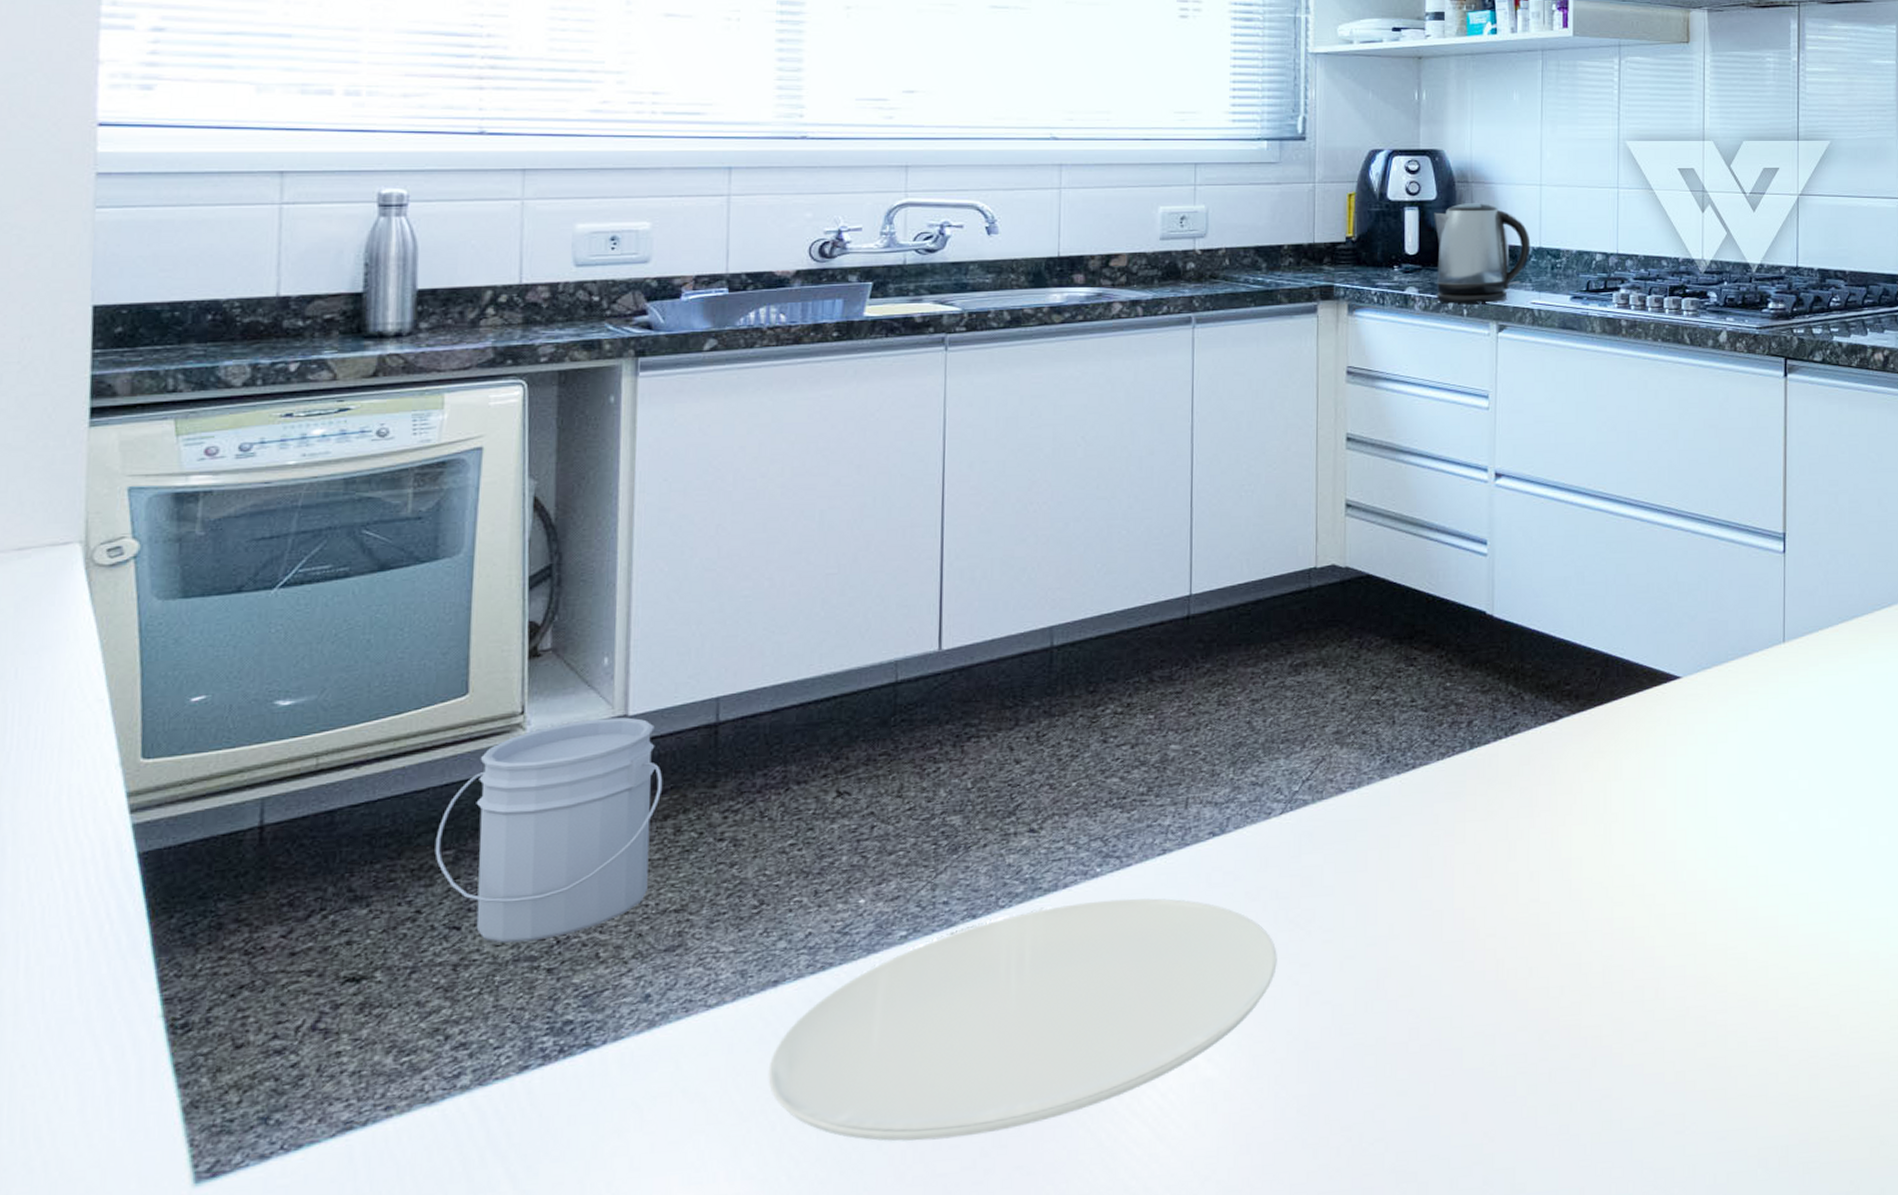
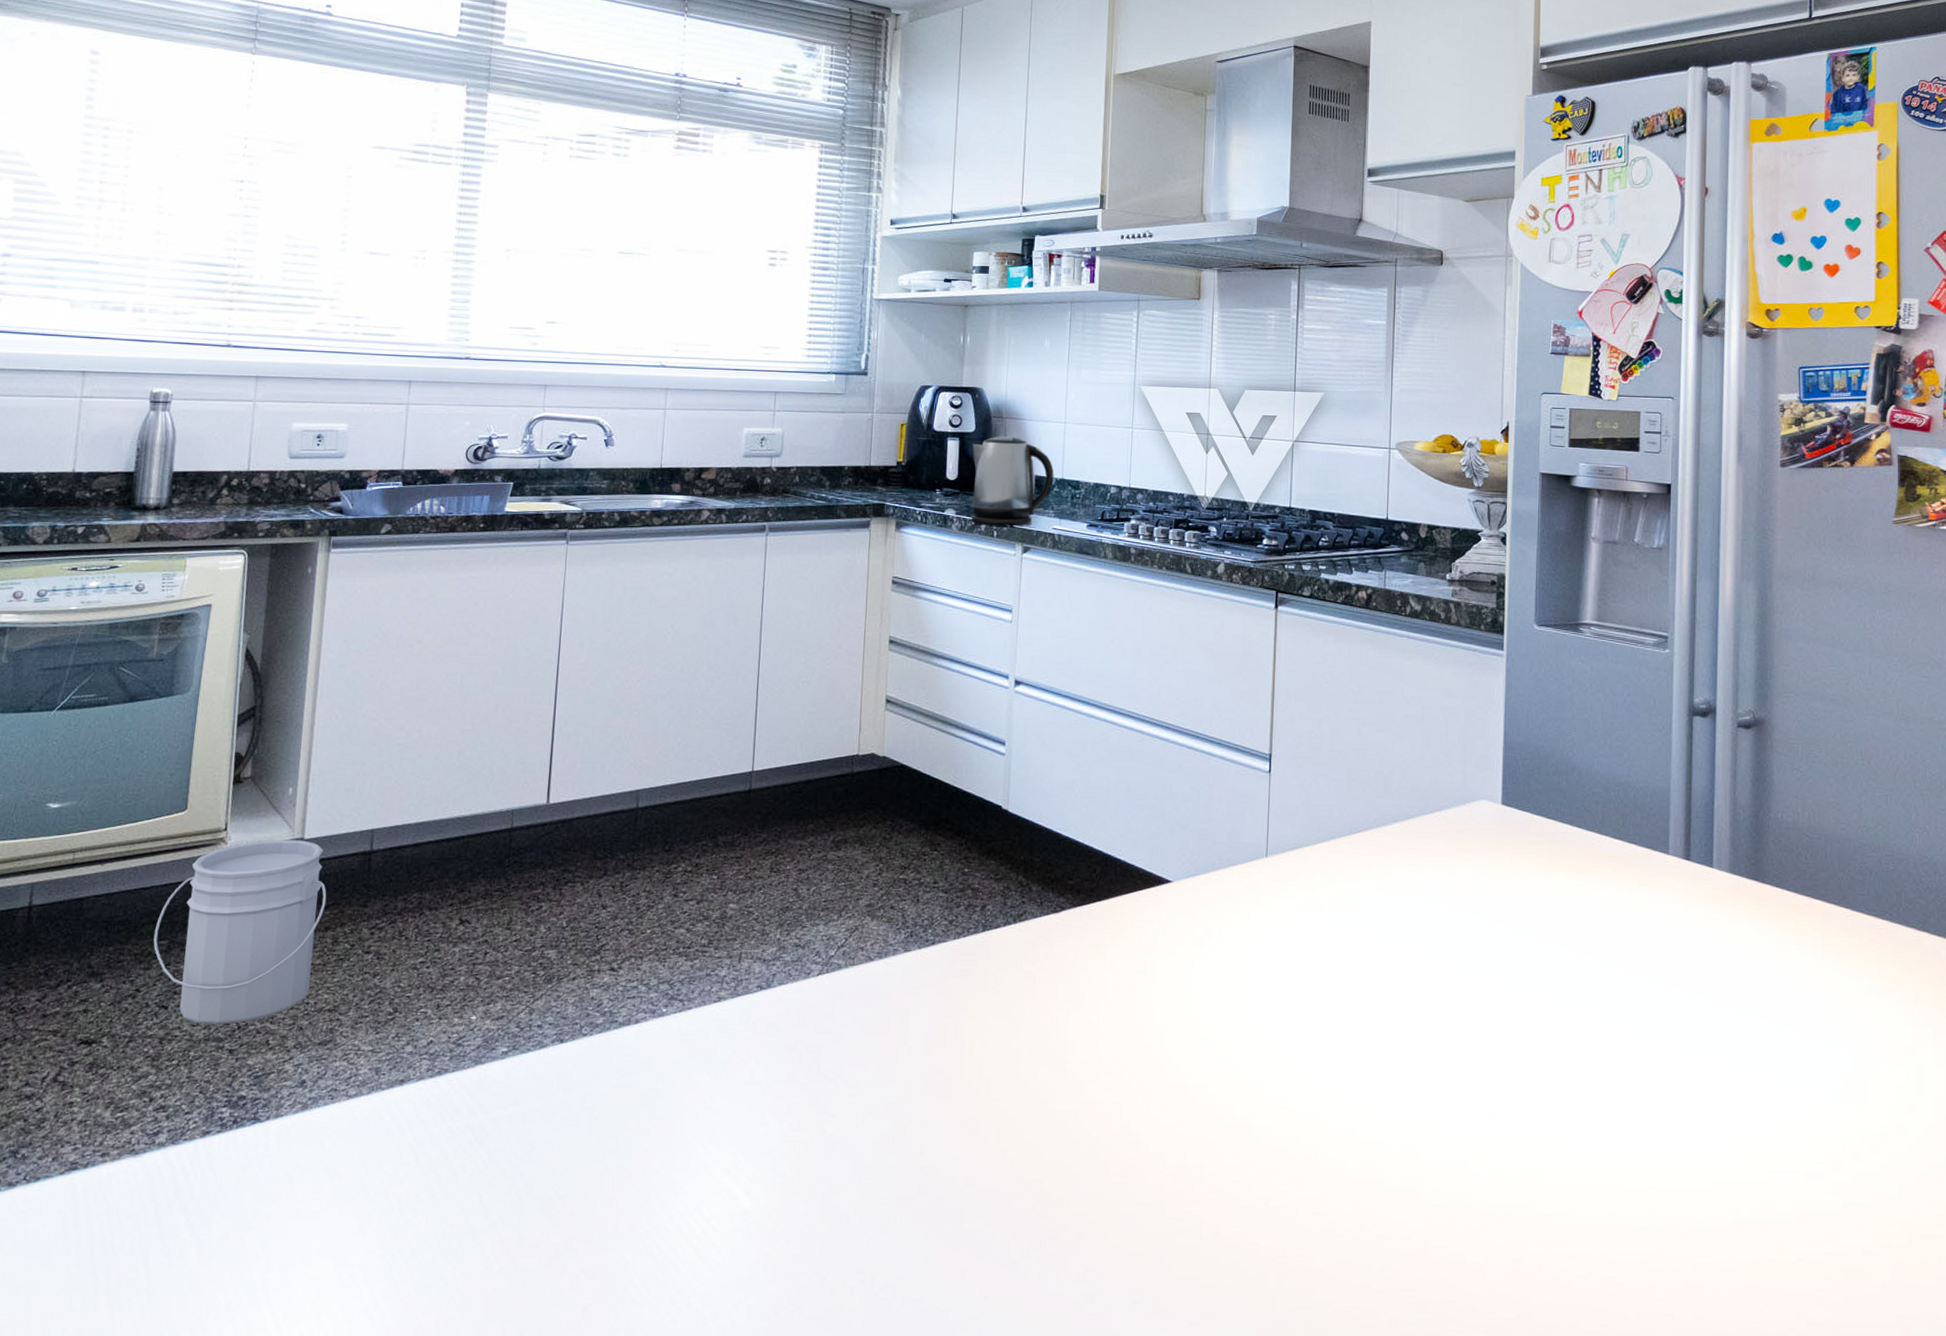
plate: present [768,898,1277,1142] -> none [391,1038,809,1237]

